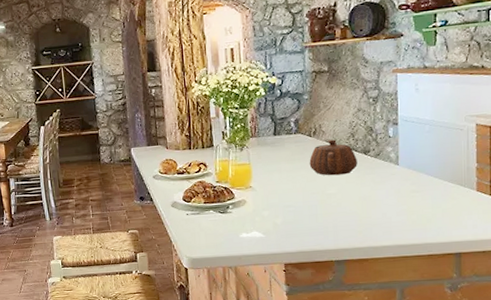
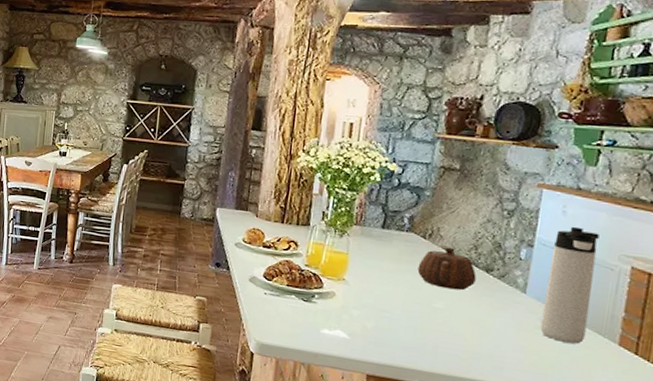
thermos bottle: none [413,99,450,199] -> present [540,226,600,344]

